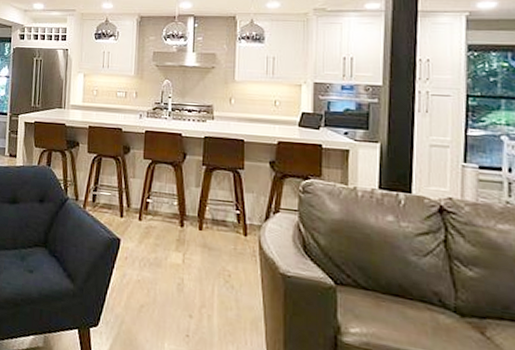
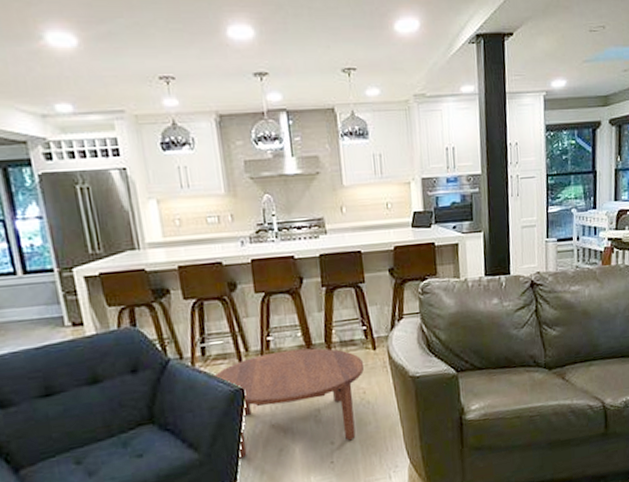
coffee table: none [99,213,233,321] -> present [214,348,365,459]

